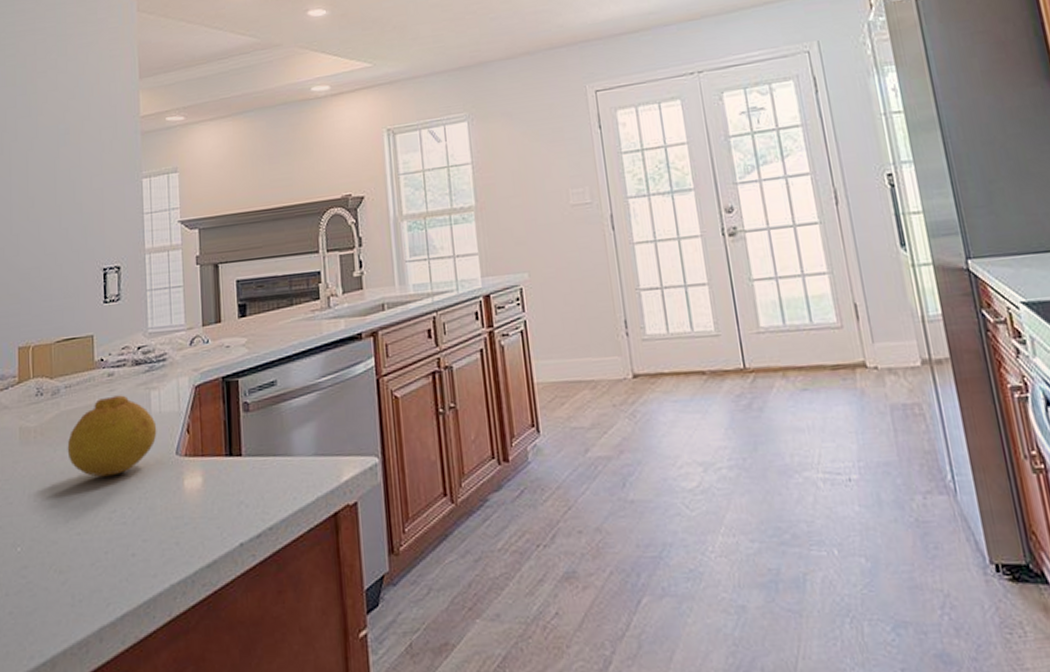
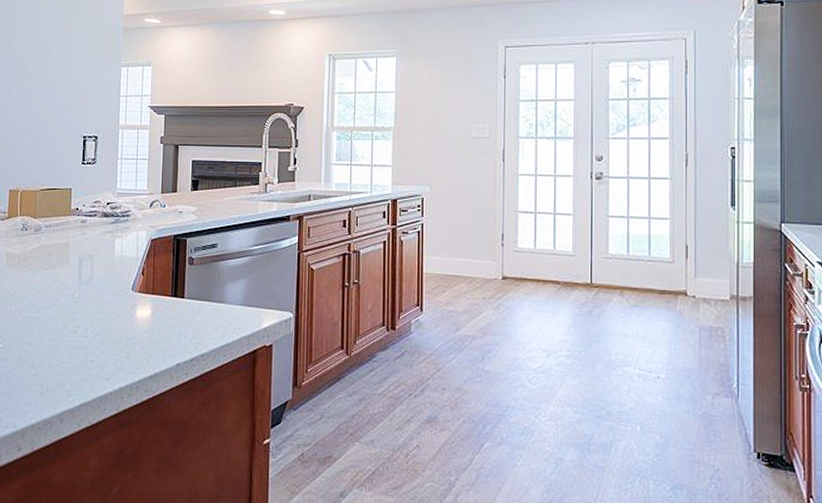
fruit: present [67,395,157,477] -> none [44,238,118,300]

